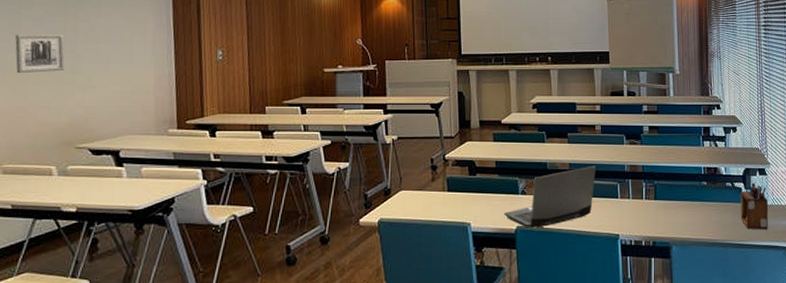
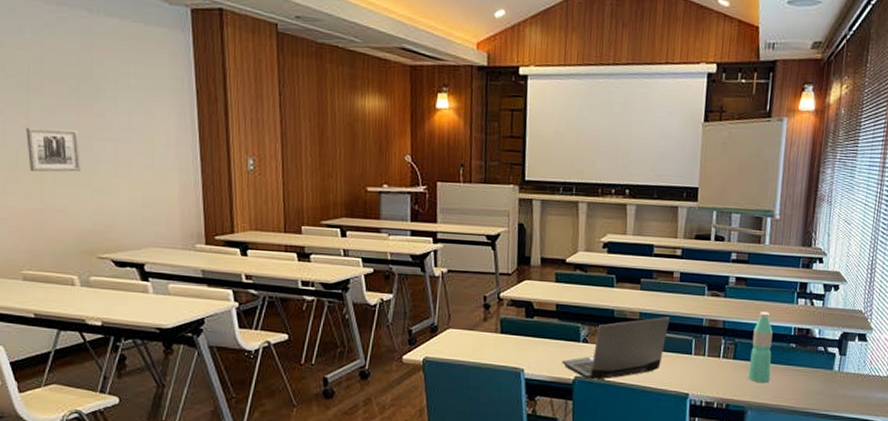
water bottle: none [669,155,688,219] -> present [748,311,773,383]
desk organizer: present [741,182,768,230] -> none [830,348,865,401]

